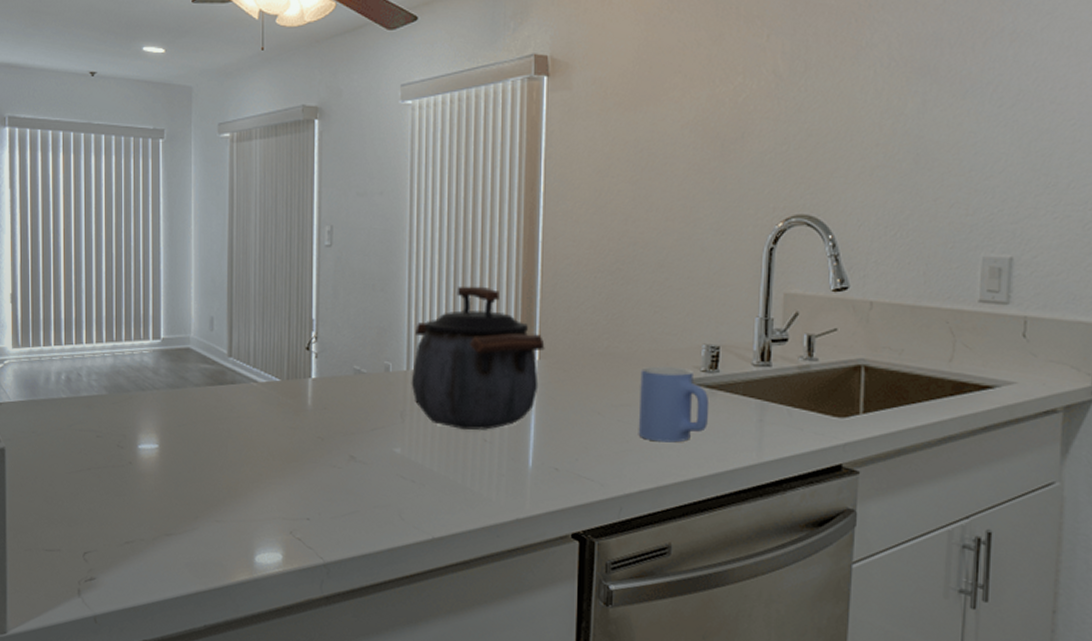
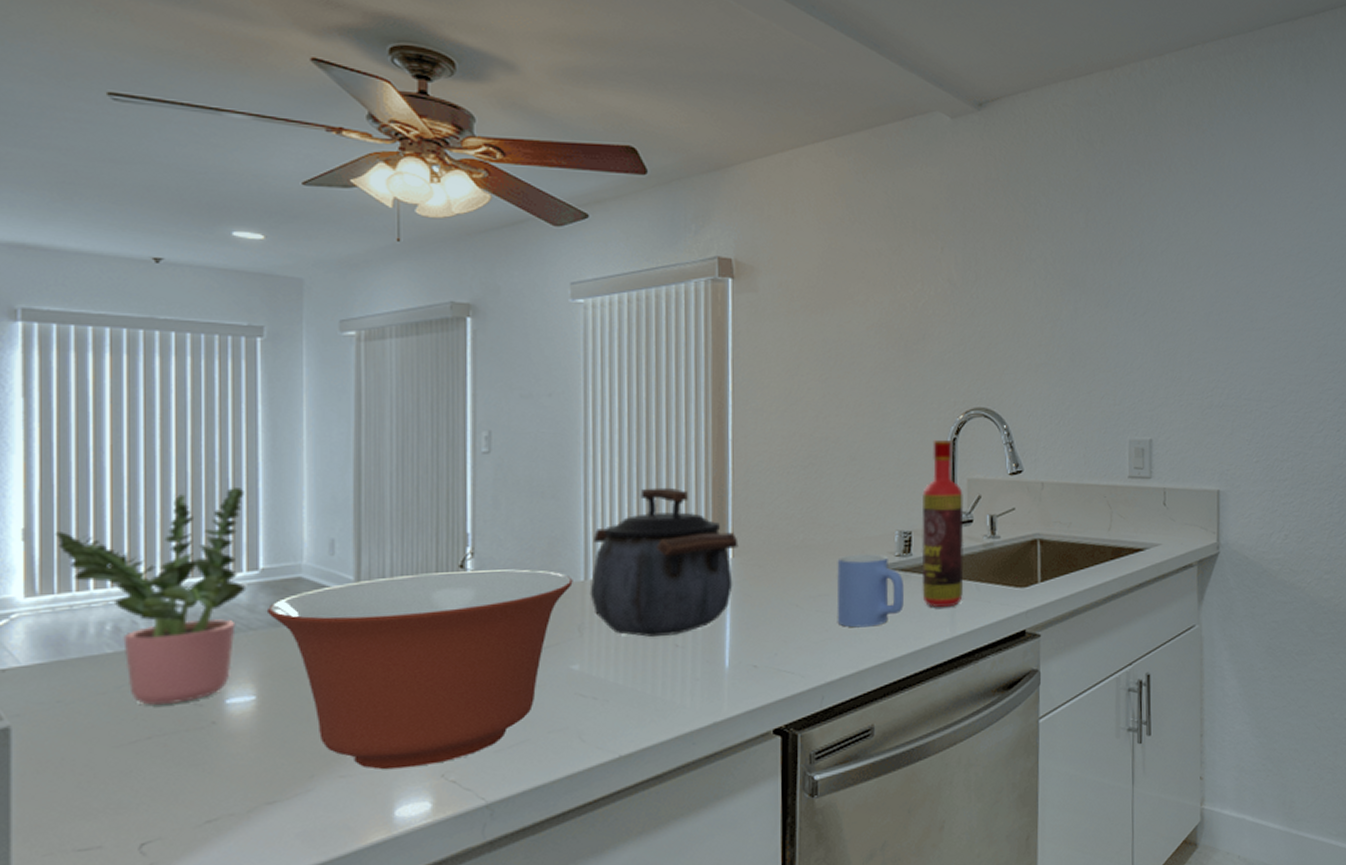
potted plant: none [30,268,153,444] -> present [54,488,247,705]
mixing bowl: none [165,352,397,522] -> present [266,569,573,770]
bottle: none [728,248,778,431] -> present [921,439,964,608]

